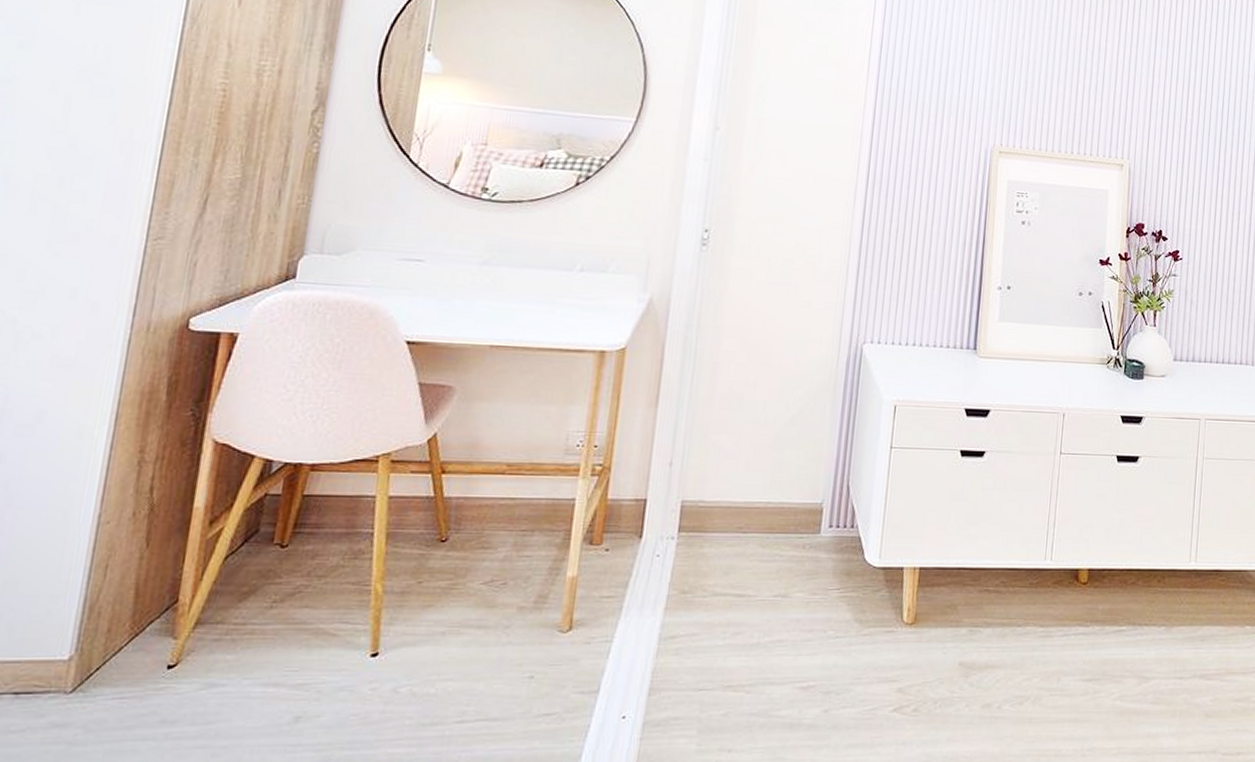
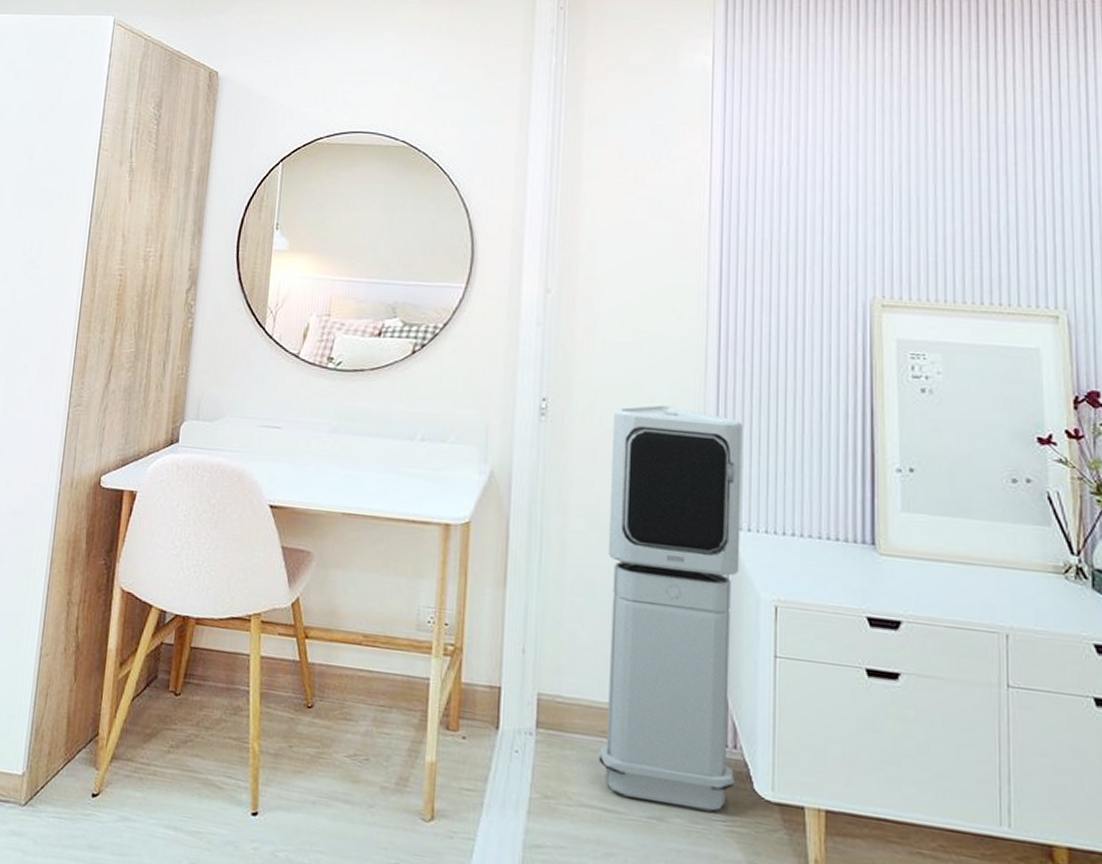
air purifier: none [733,235,881,583] -> present [598,405,742,811]

